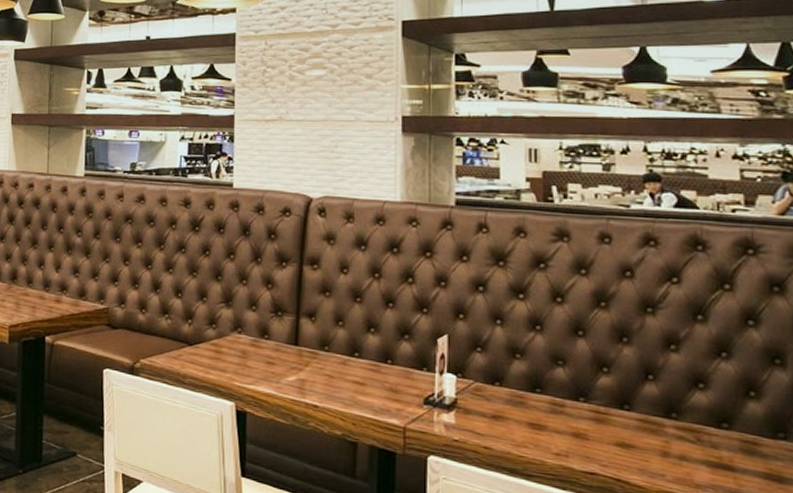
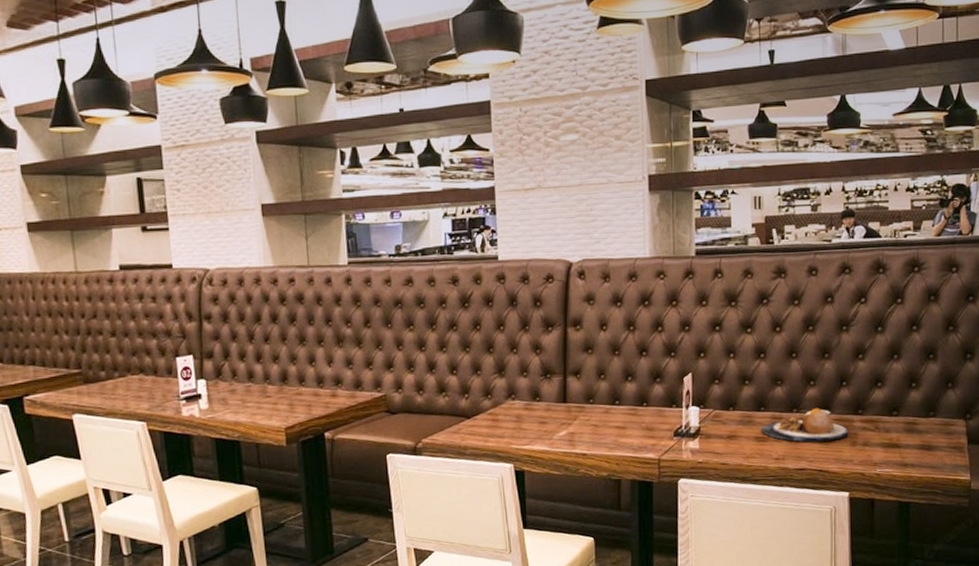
plate: none [535,400,656,446] -> present [760,407,848,443]

